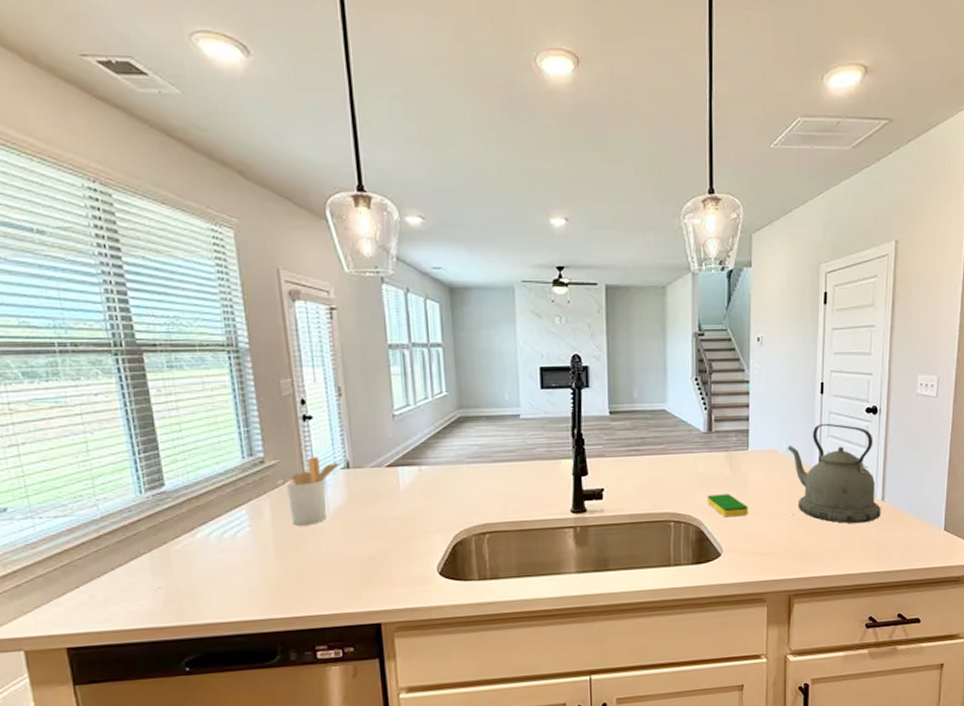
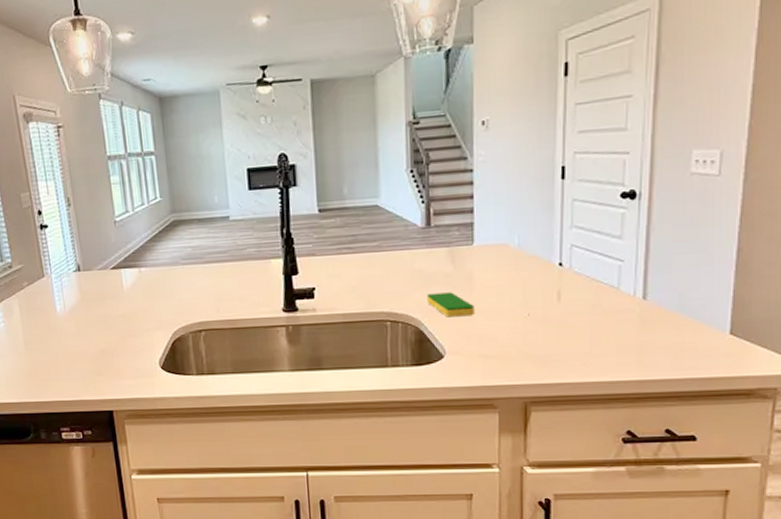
utensil holder: present [285,457,343,526] -> none [29,261,75,322]
kettle: present [788,423,881,524] -> none [521,212,642,326]

